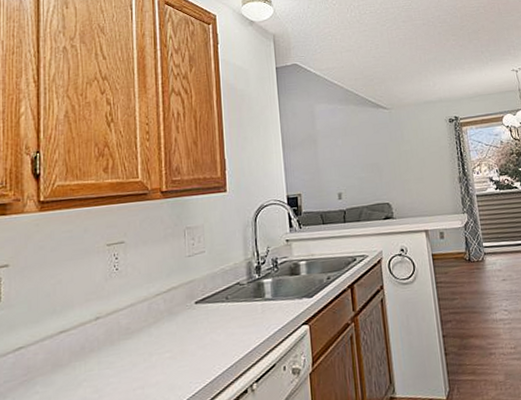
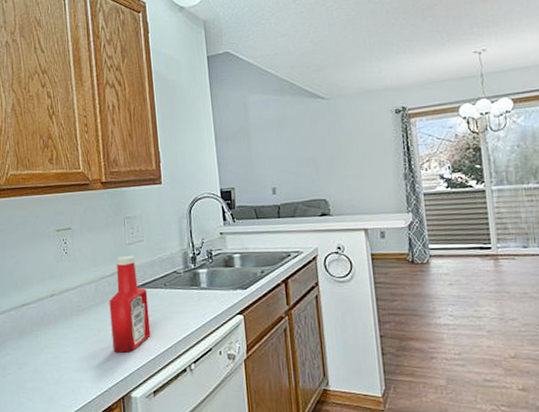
ketchup bottle: none [163,268,209,379] -> present [109,255,151,353]

